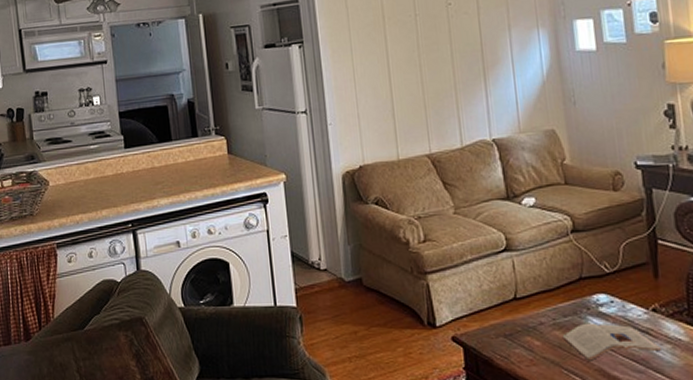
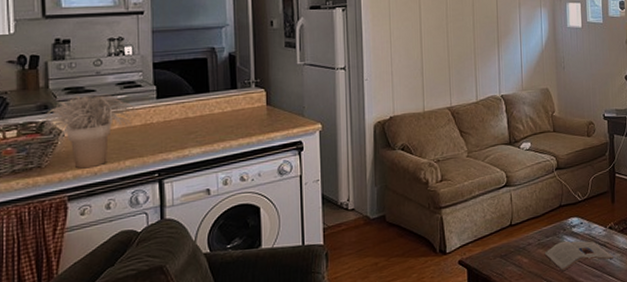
potted plant: none [26,144,109,218] -> present [37,93,137,169]

